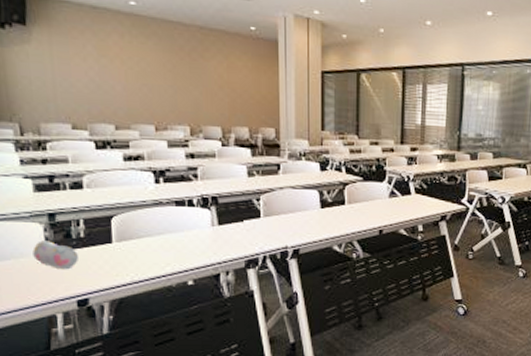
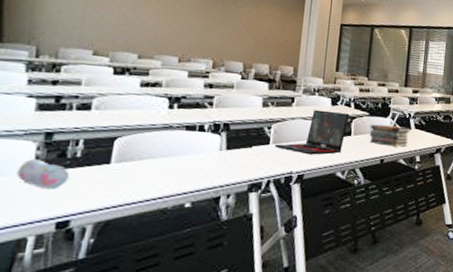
laptop: none [265,177,341,228] -> present [274,109,350,155]
book stack: none [365,191,412,215] -> present [369,124,411,147]

